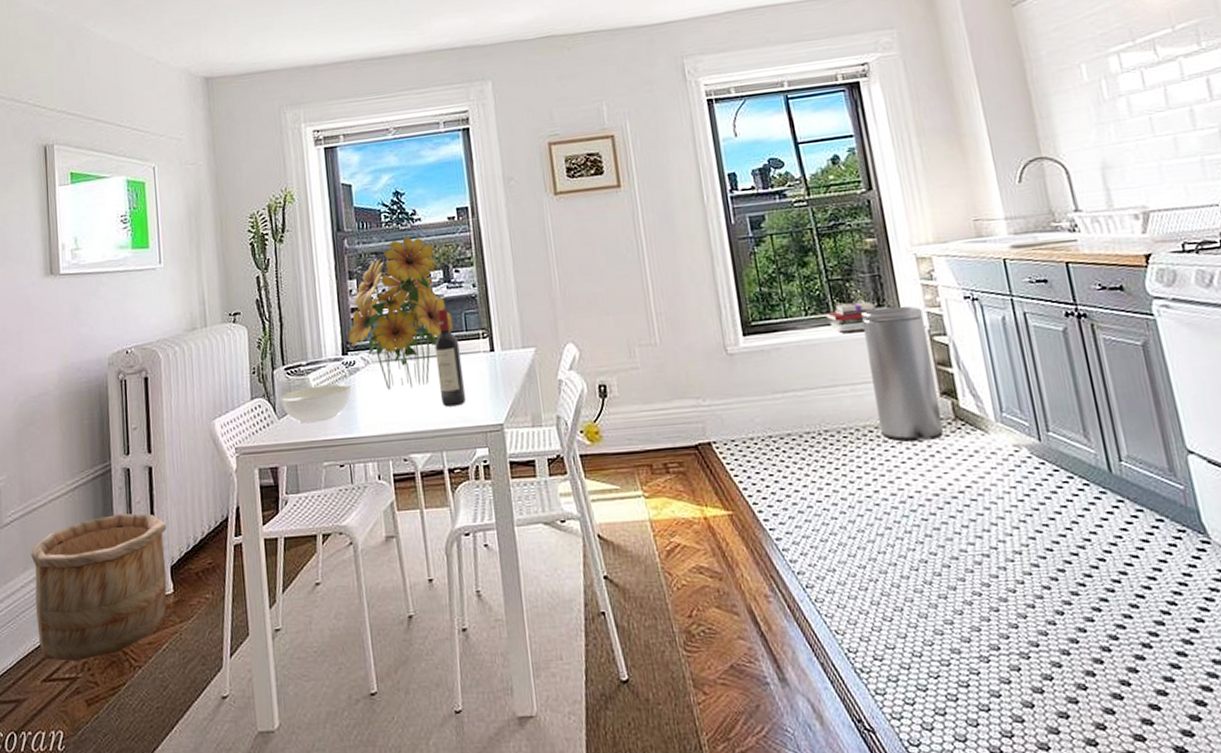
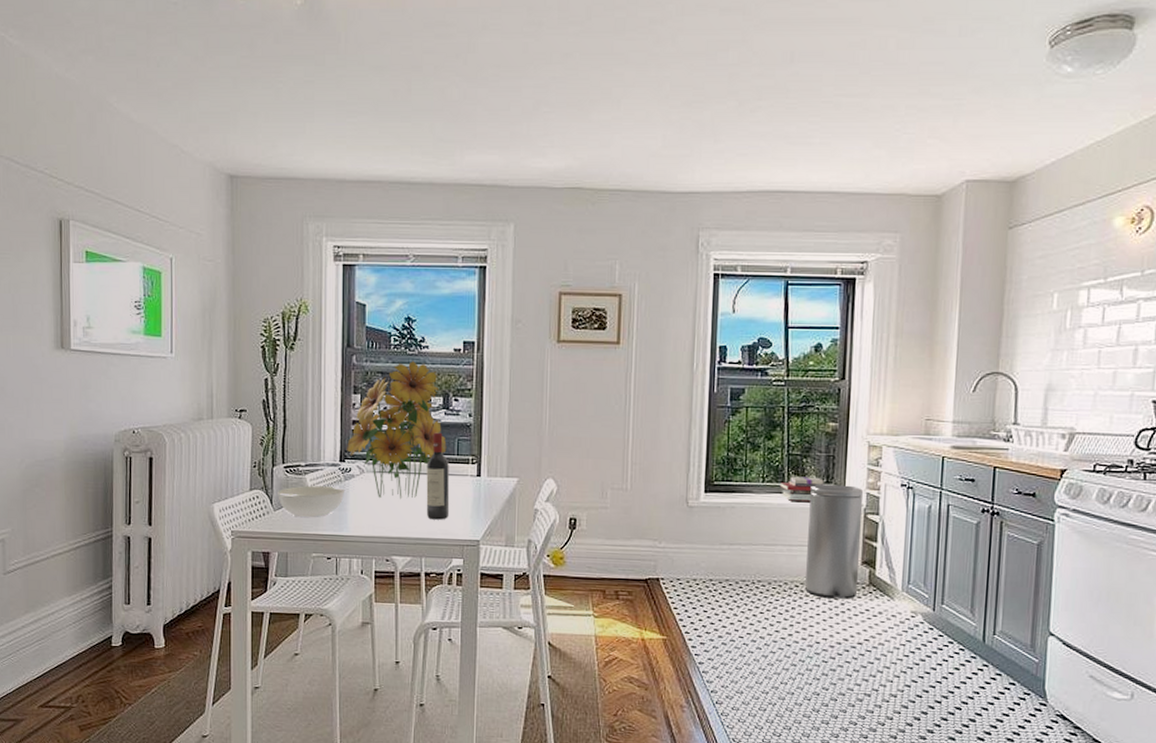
wooden bucket: present [30,513,167,661] -> none [31,575,162,694]

